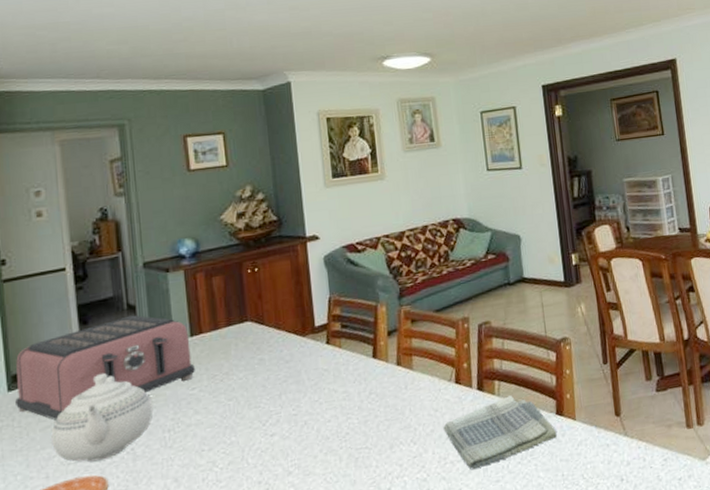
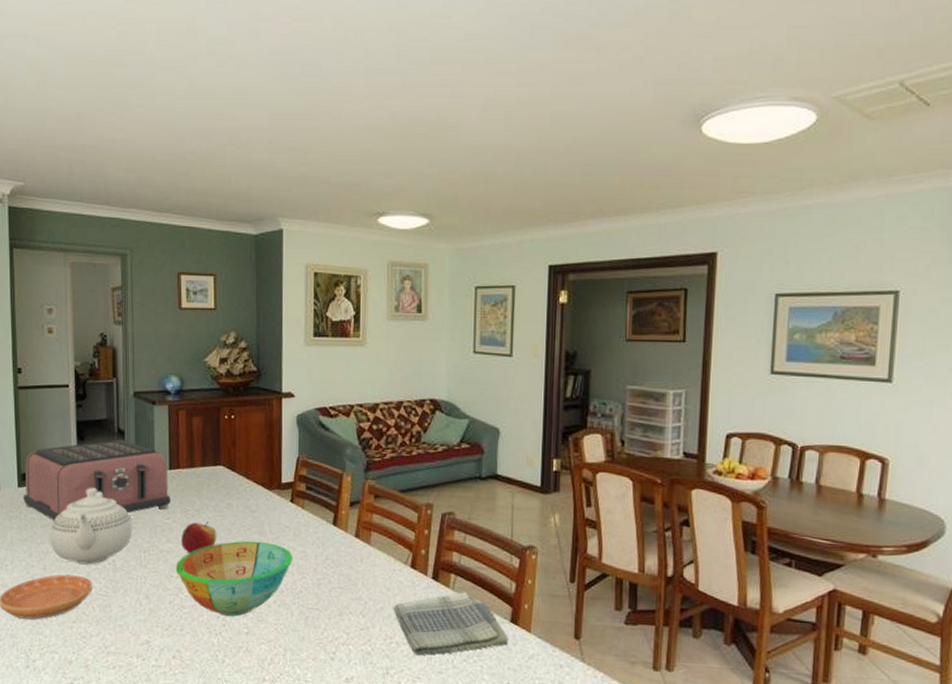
bowl: none [206,390,336,480] -> present [175,541,293,616]
apple: none [210,382,251,422] -> present [181,521,217,554]

